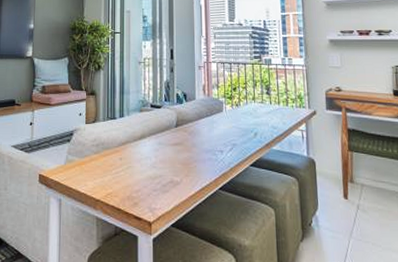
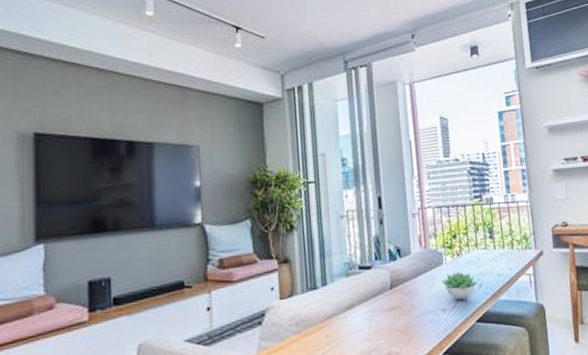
succulent plant: none [221,120,253,145] -> present [441,272,478,300]

